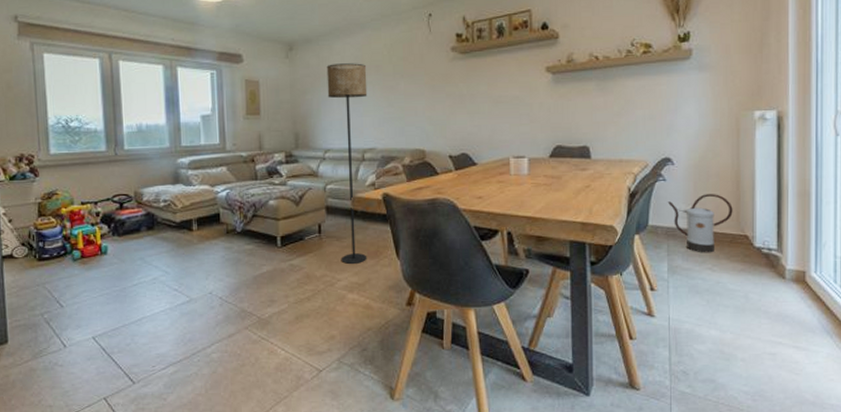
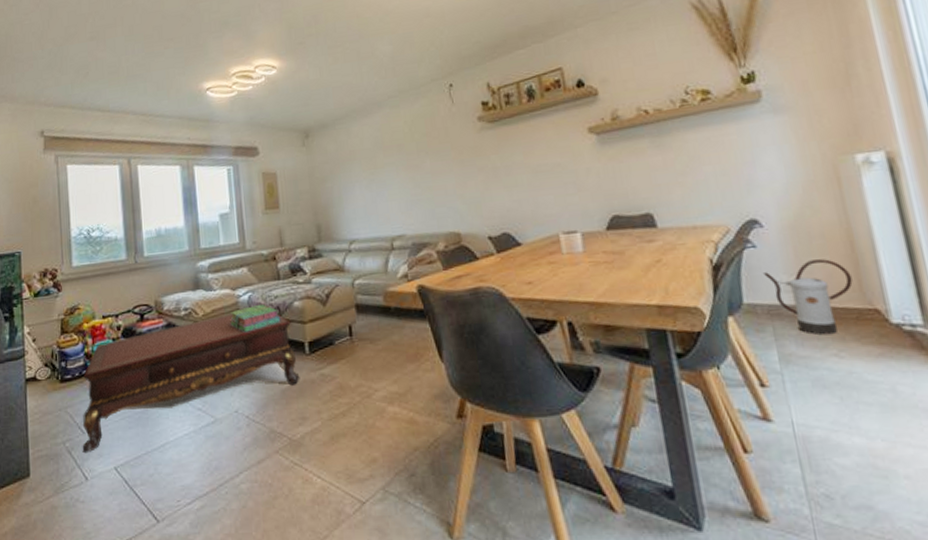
coffee table: none [60,207,271,324] -> present [82,313,300,454]
stack of books: none [207,200,256,225] -> present [229,303,281,332]
floor lamp: present [326,63,368,265] -> none [345,144,407,372]

